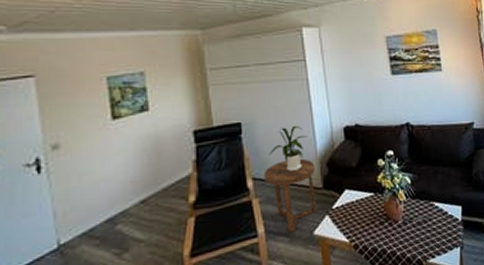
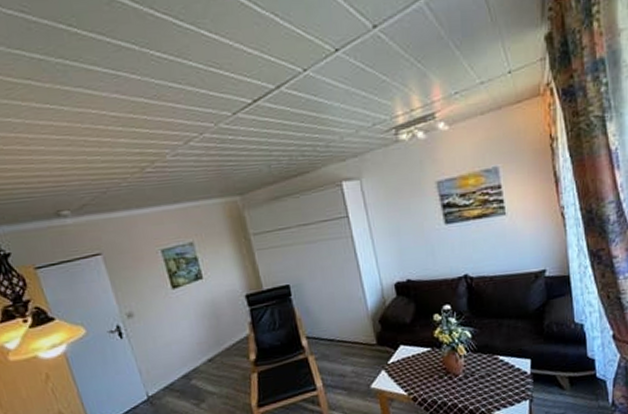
side table: present [263,158,317,232] -> none [316,316,372,386]
house plant: present [269,125,307,172] -> none [320,284,357,330]

